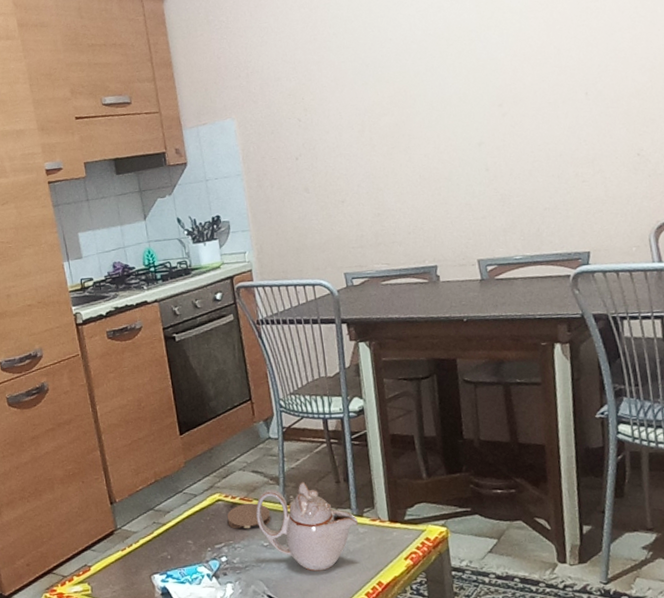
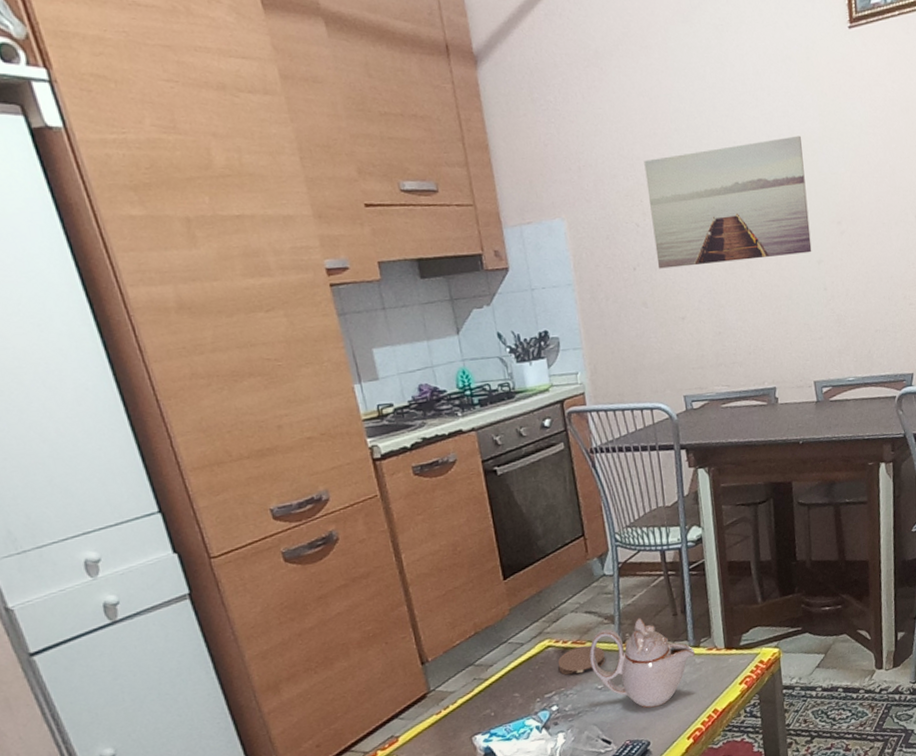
wall art: none [305,27,472,158] -> present [644,135,812,269]

